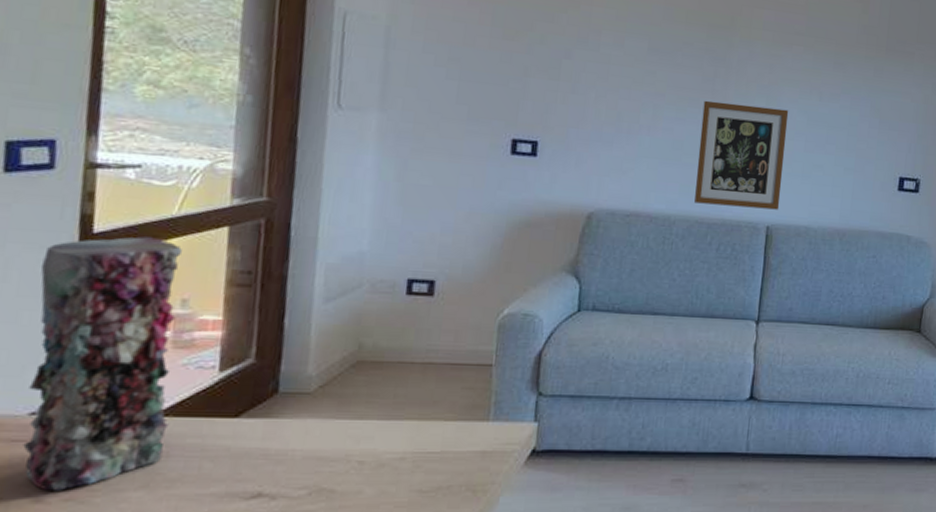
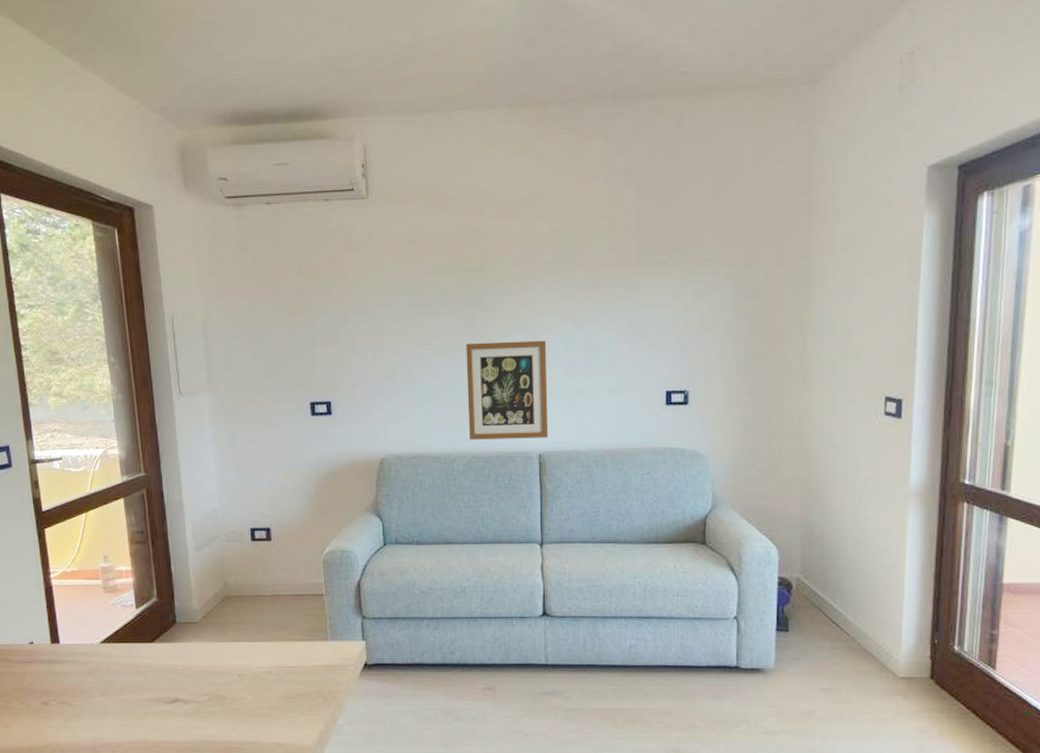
vase: present [23,237,183,491] -> none [17,511,112,697]

